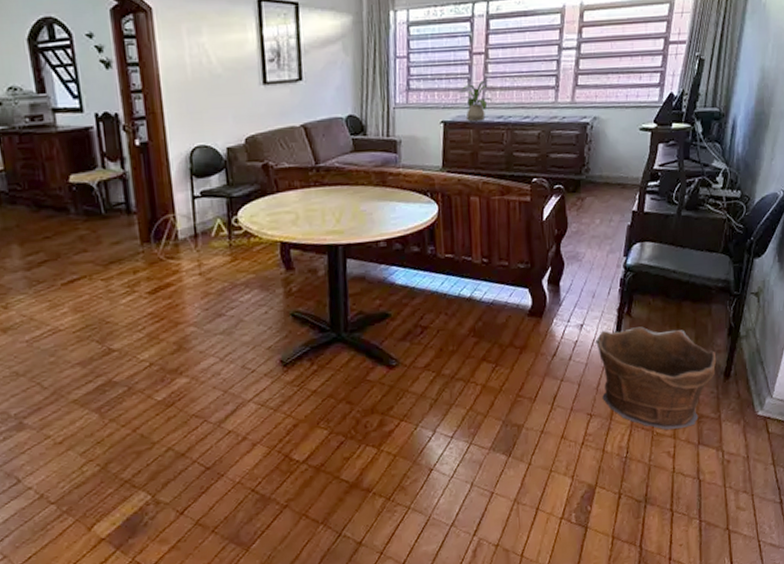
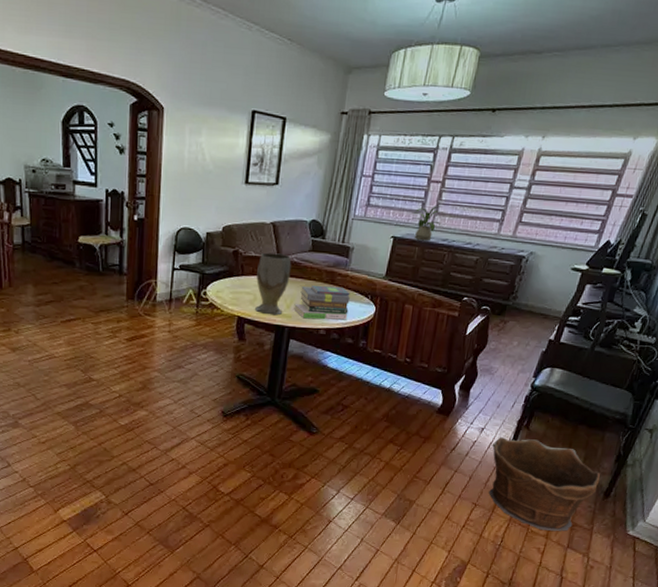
vase: none [294,159,335,235] -> present [255,252,292,316]
books: none [344,187,409,232] -> present [294,284,350,320]

